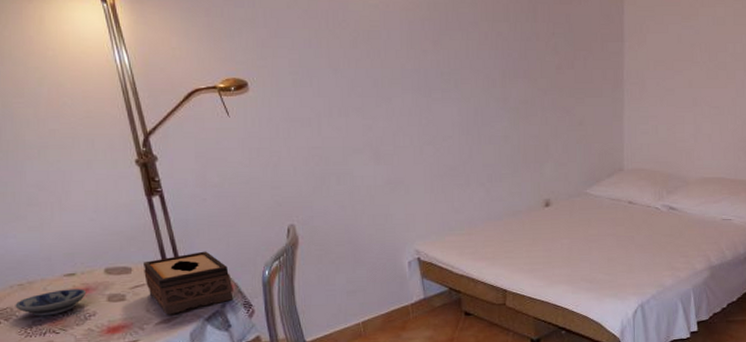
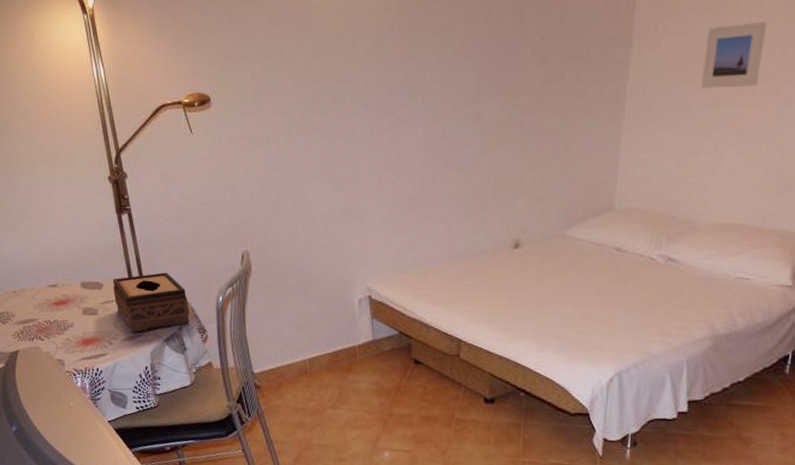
bowl: present [15,288,87,316] -> none [10,299,66,323]
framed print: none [678,24,720,74] -> present [700,21,766,88]

